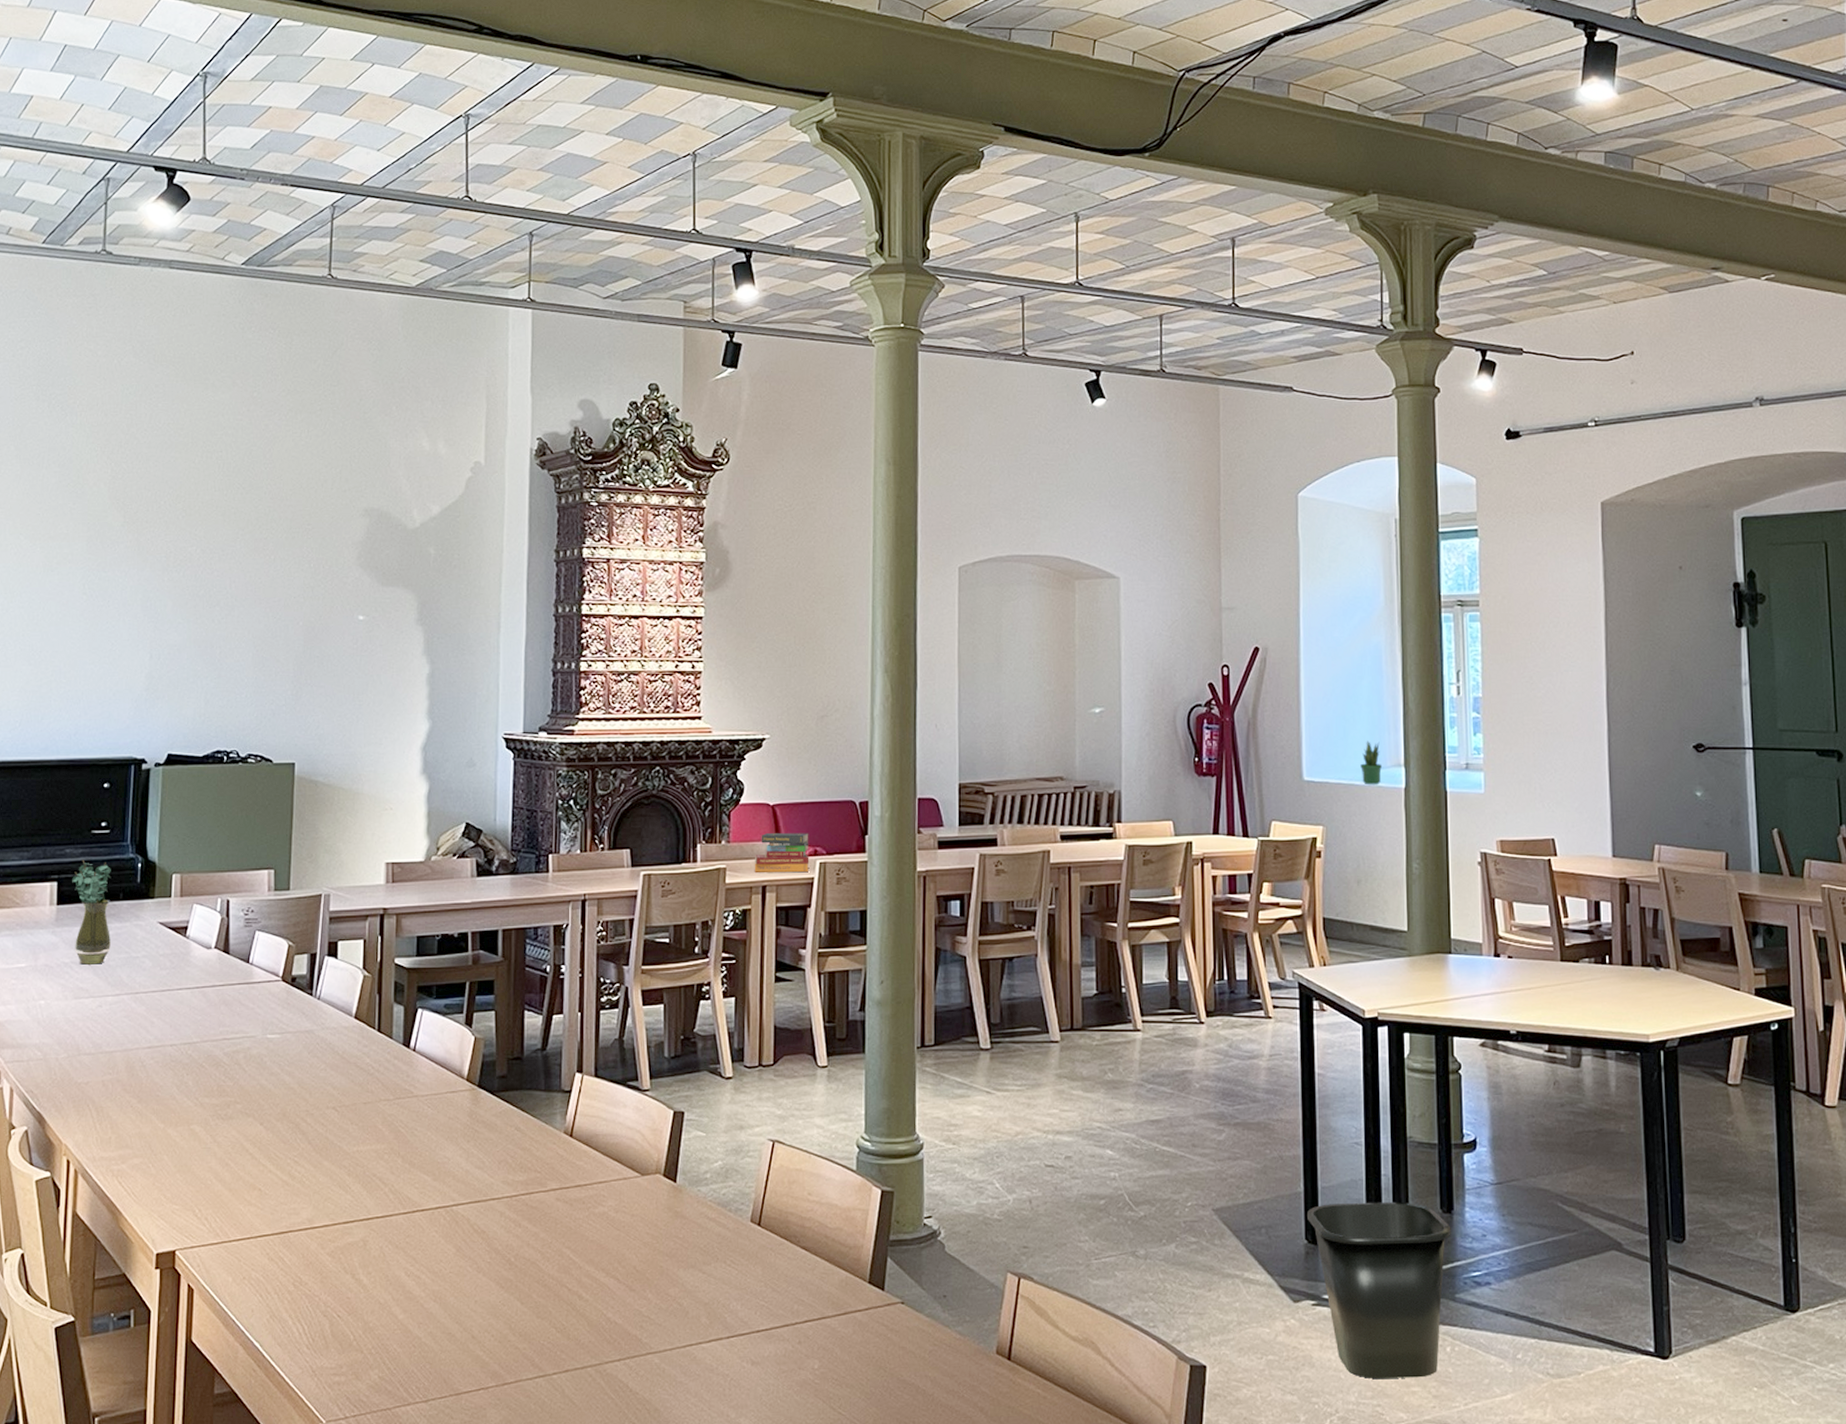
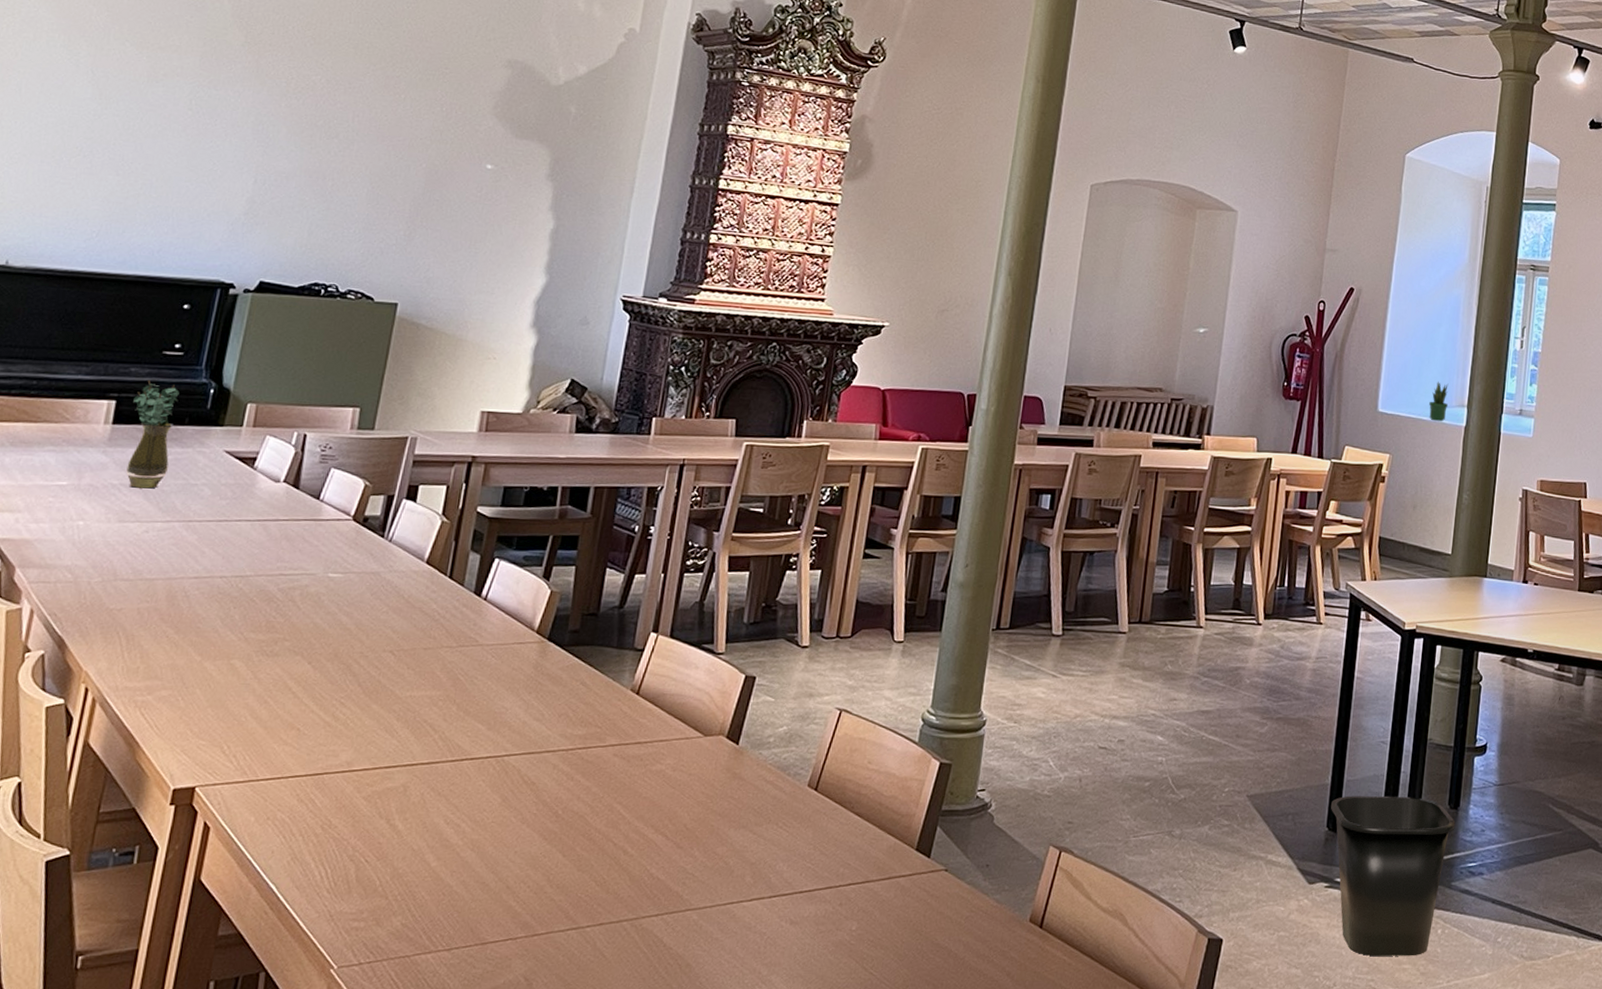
books: present [754,832,810,873] -> none [856,415,915,457]

